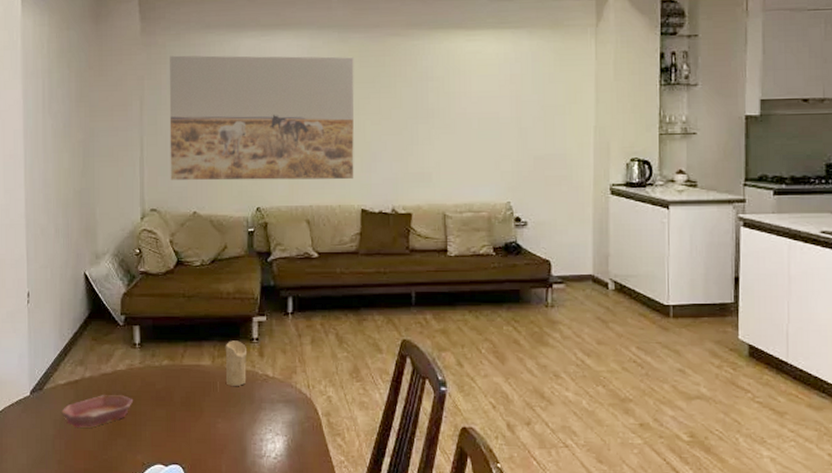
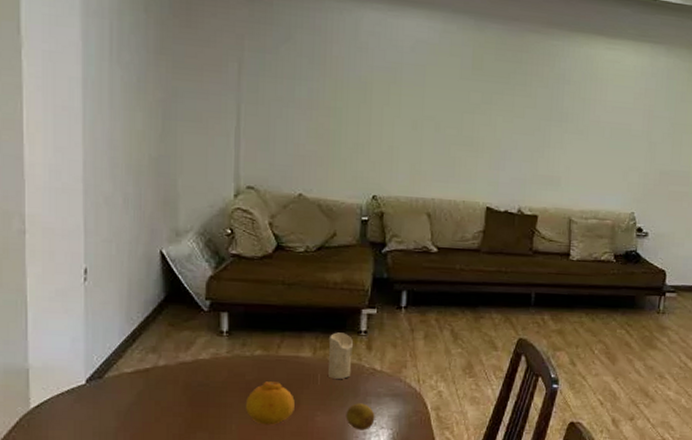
bowl: present [61,394,134,428] -> none [127,385,218,420]
fruit: none [157,390,198,432] -> present [246,381,295,425]
wall art: present [169,55,354,181] -> none [272,16,490,176]
fruit: none [243,410,270,437] -> present [345,403,375,430]

